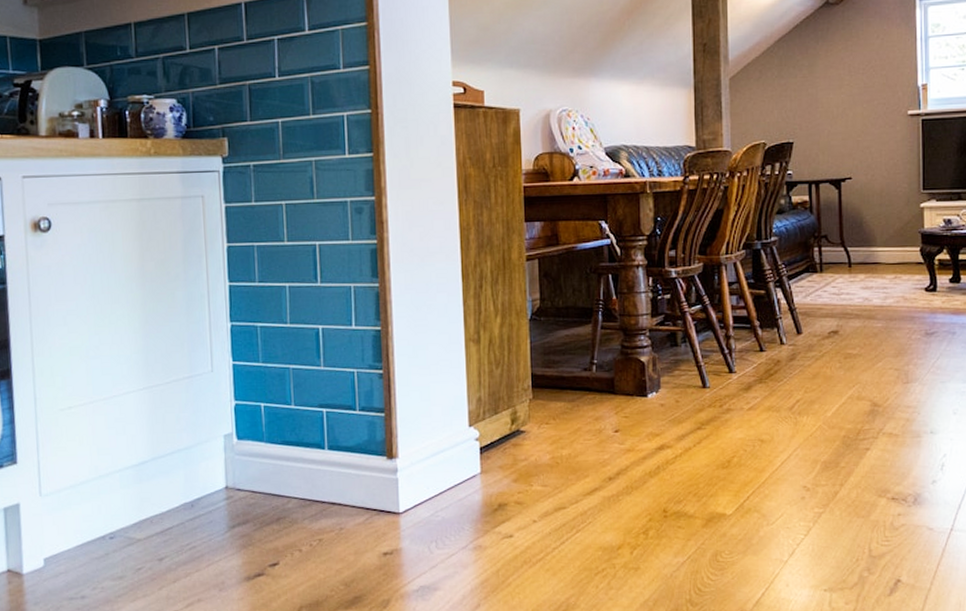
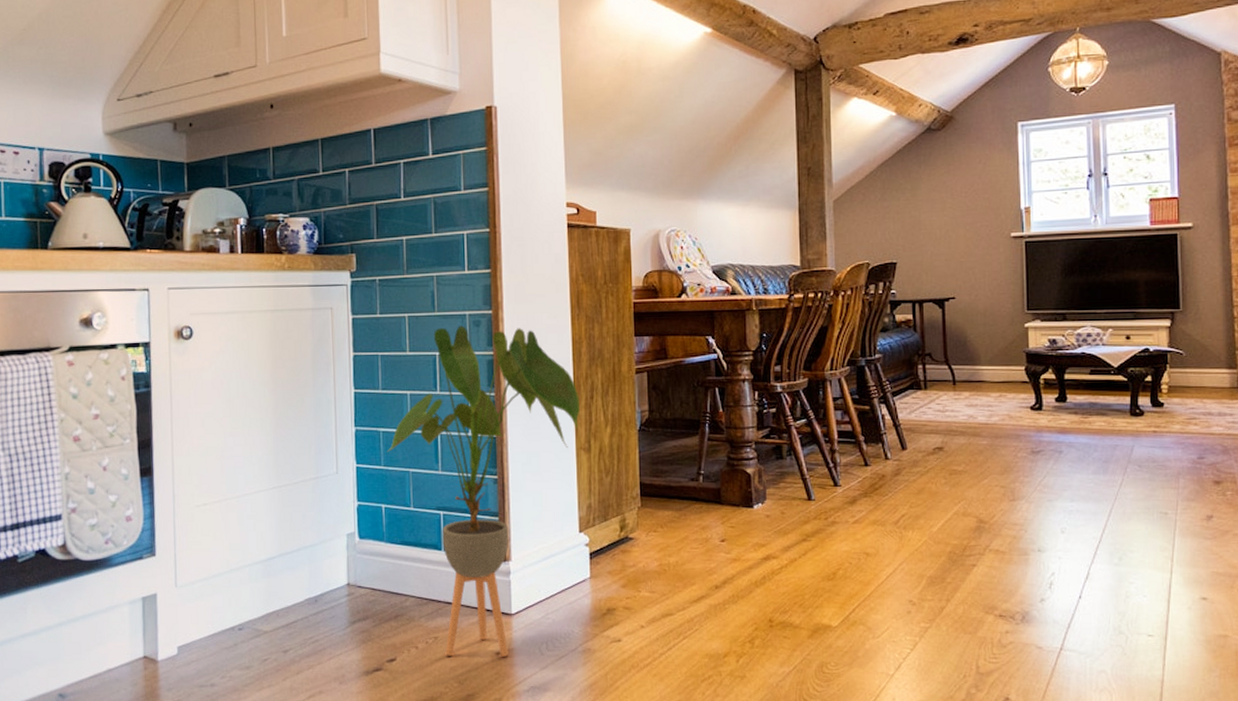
house plant: none [265,213,468,558] -> present [387,326,580,657]

